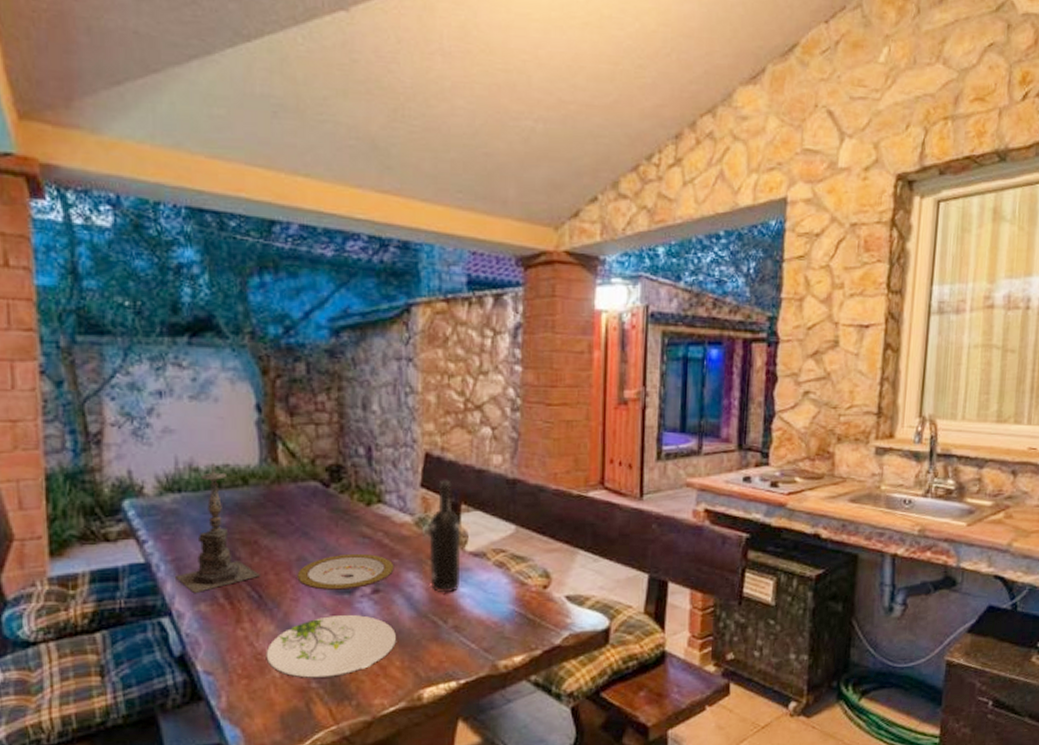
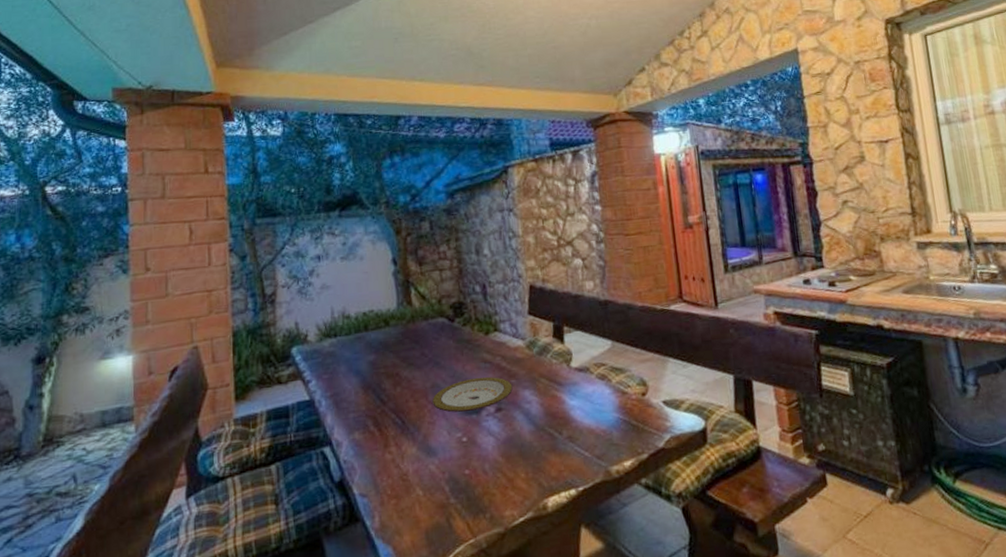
candle holder: present [174,463,260,594] -> none [333,310,402,424]
plate: present [266,615,397,679] -> none [410,432,521,496]
wine bottle: present [427,479,461,592] -> none [537,306,569,406]

